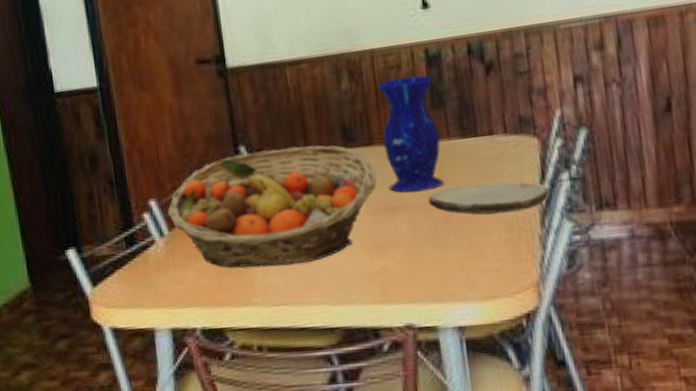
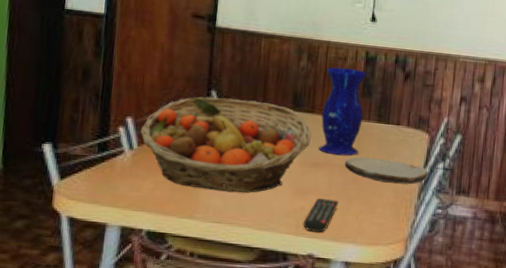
remote control: none [390,249,432,296] -> present [303,198,339,233]

